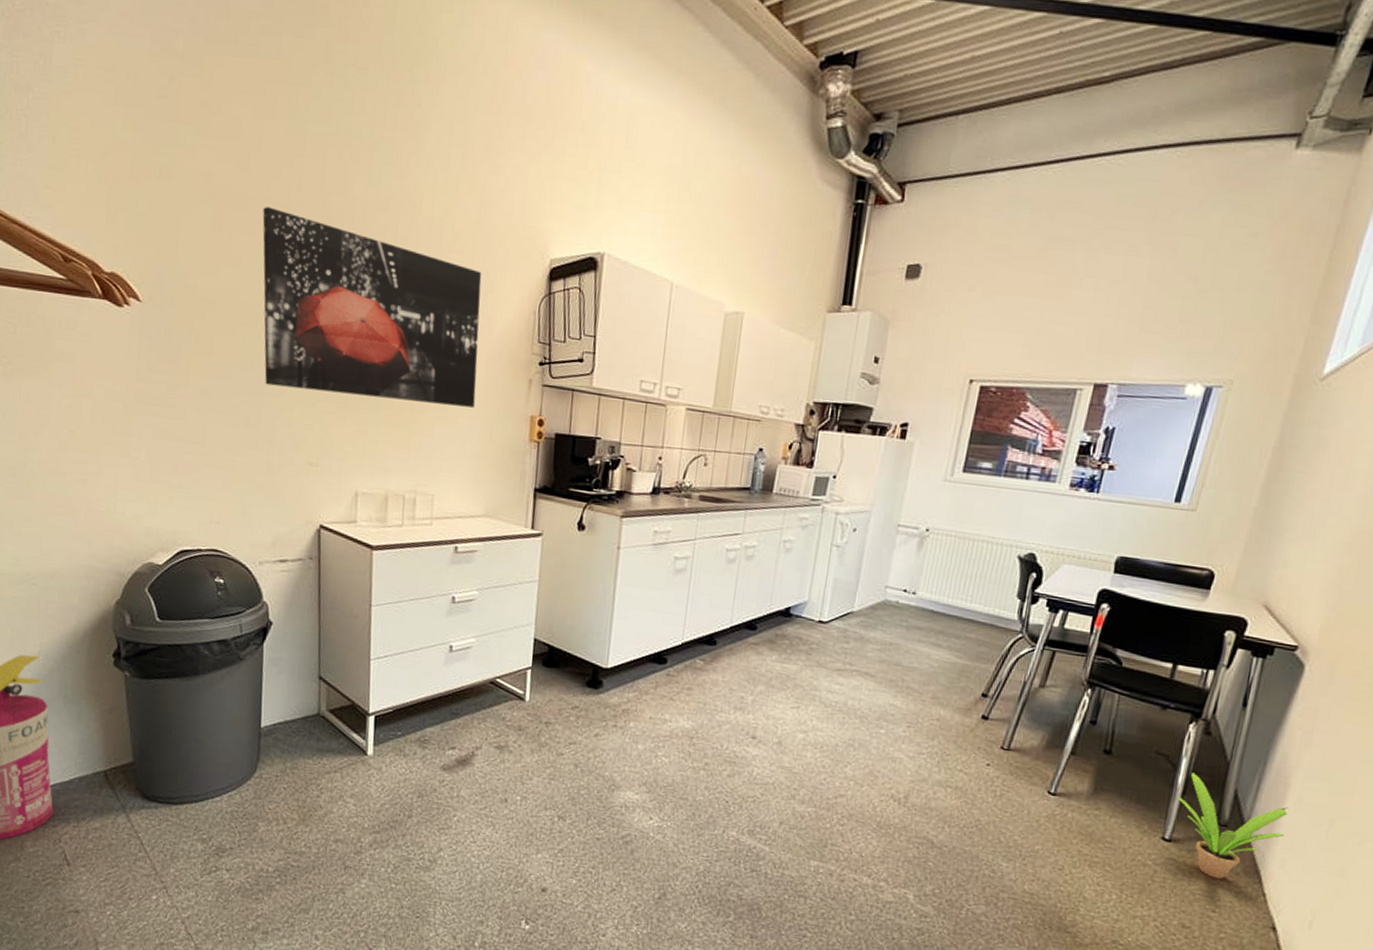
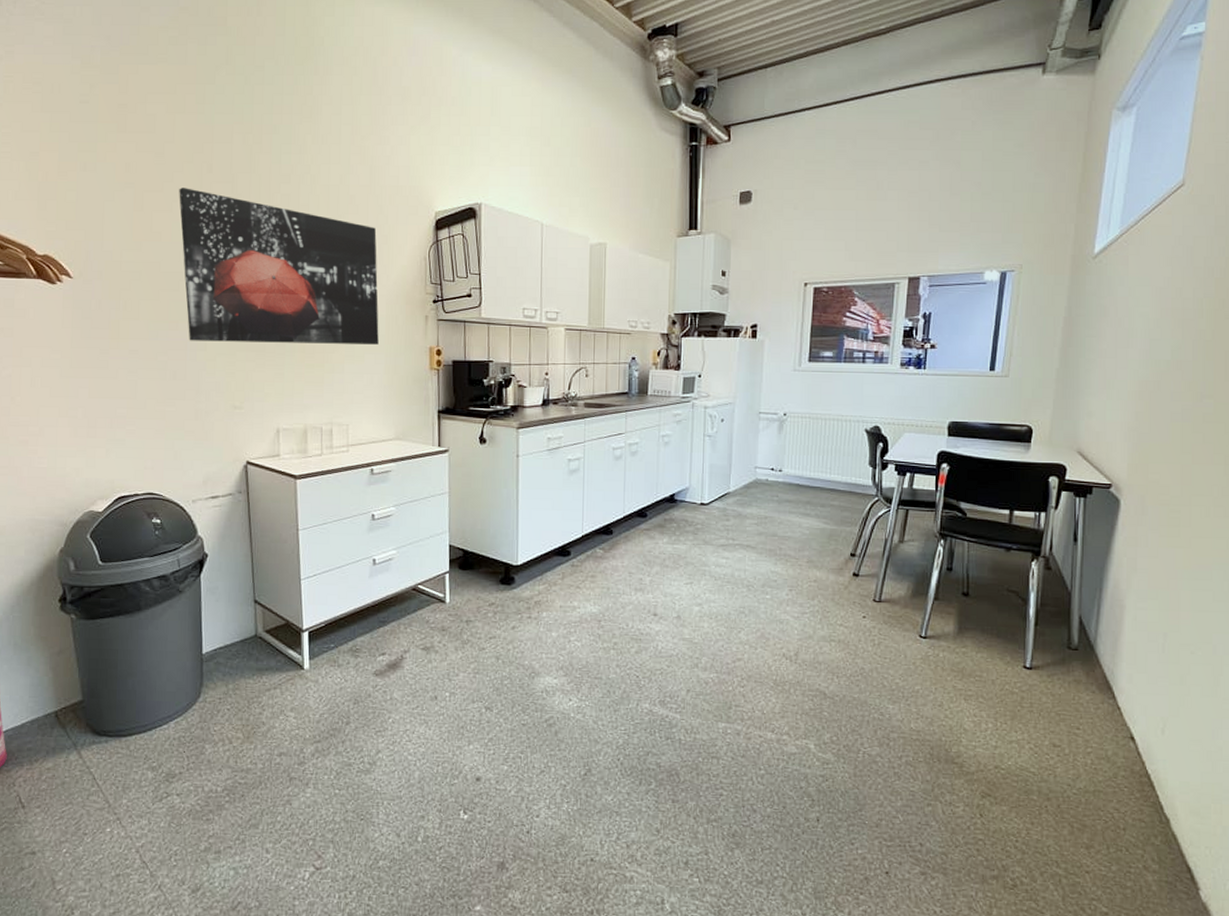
potted plant: present [1178,772,1289,879] -> none [1032,605,1128,698]

